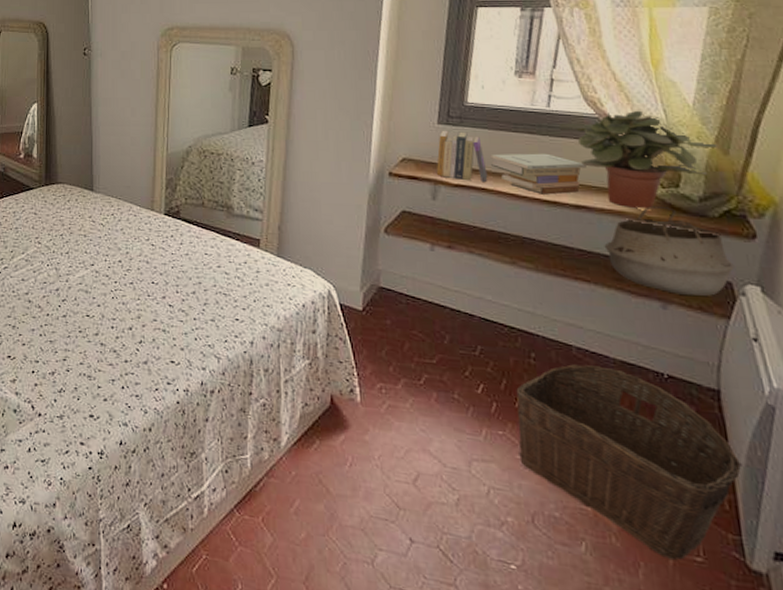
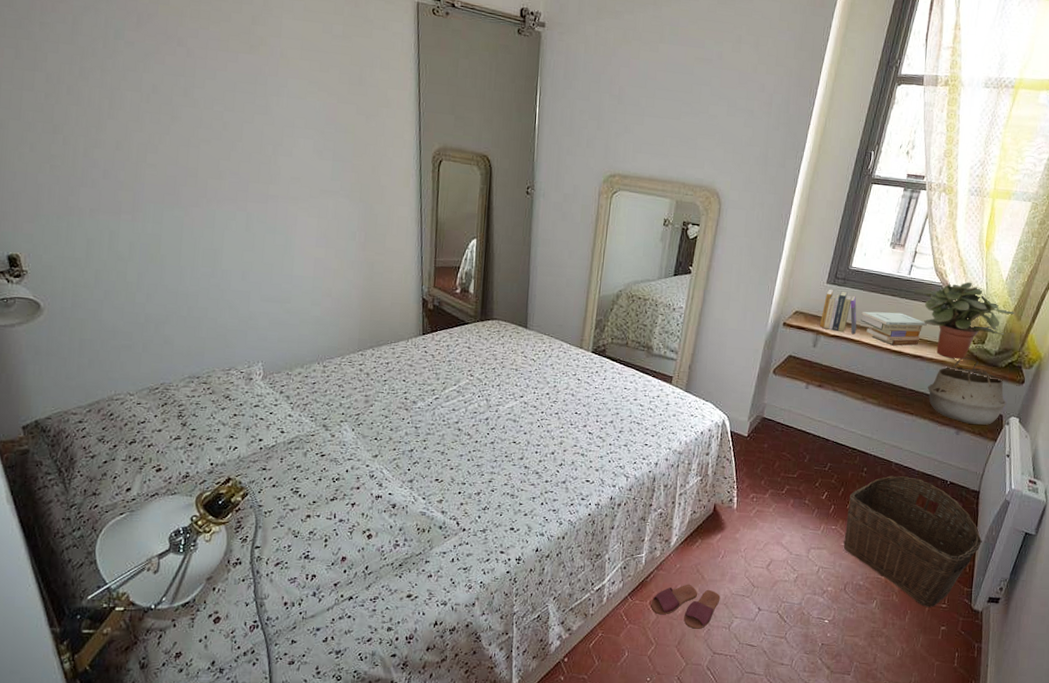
slippers: none [264,498,355,561] -> present [651,584,720,629]

